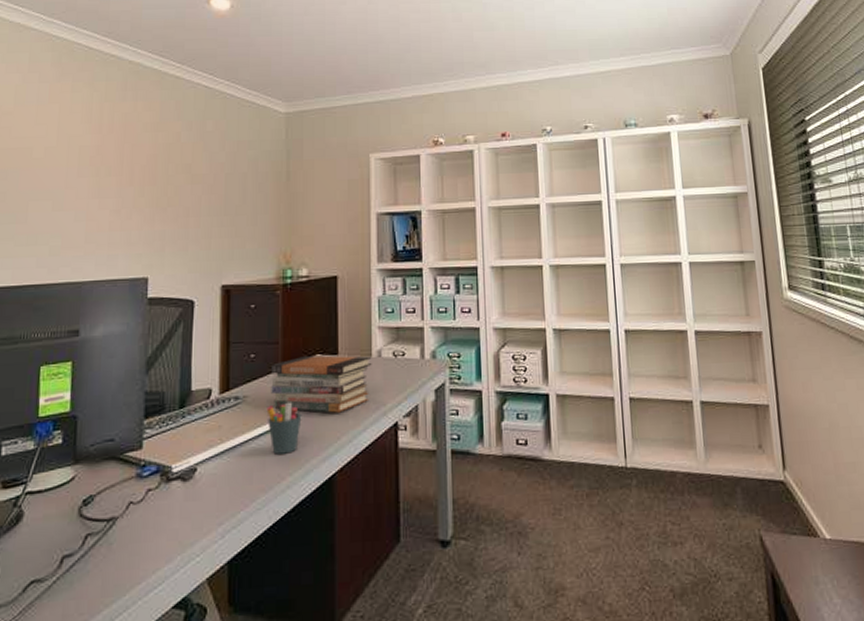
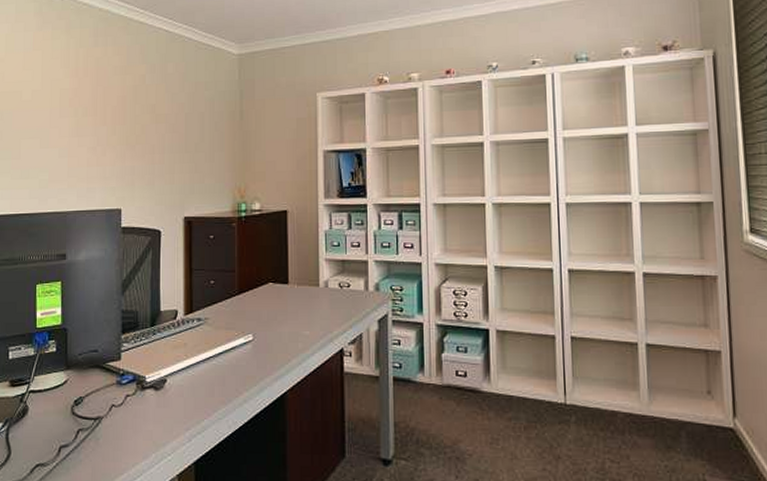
pen holder: present [266,402,302,454] -> none [225,325,256,371]
book stack: present [271,355,372,413] -> none [229,284,319,337]

